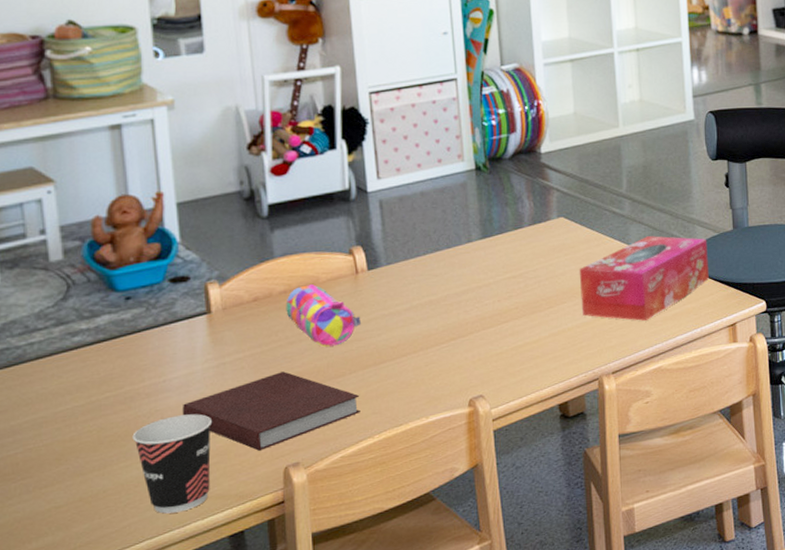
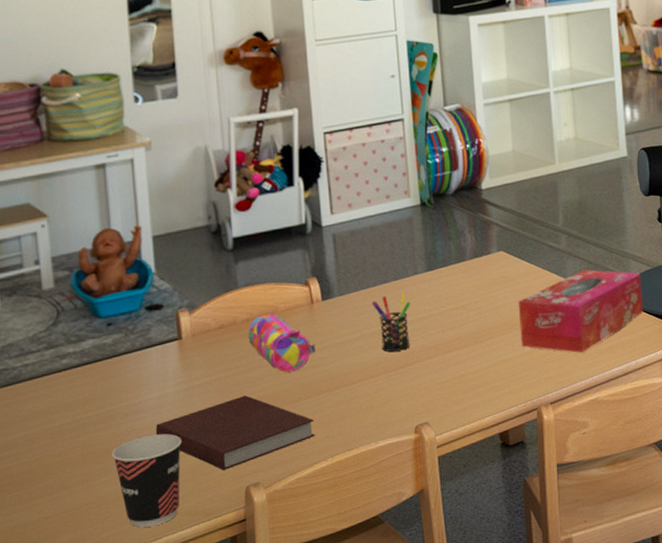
pen holder: none [422,261,465,323] -> present [371,293,411,352]

